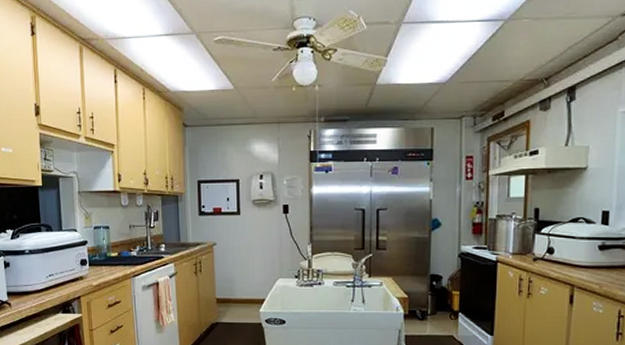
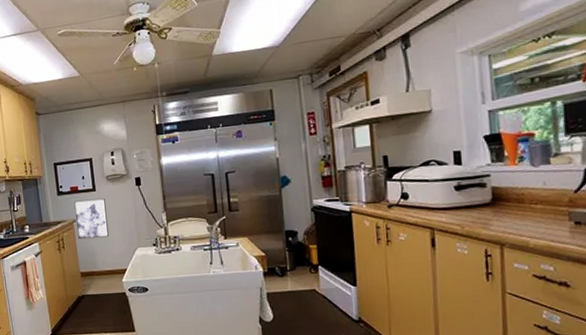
wall art: none [215,223,250,264] -> present [74,198,109,240]

